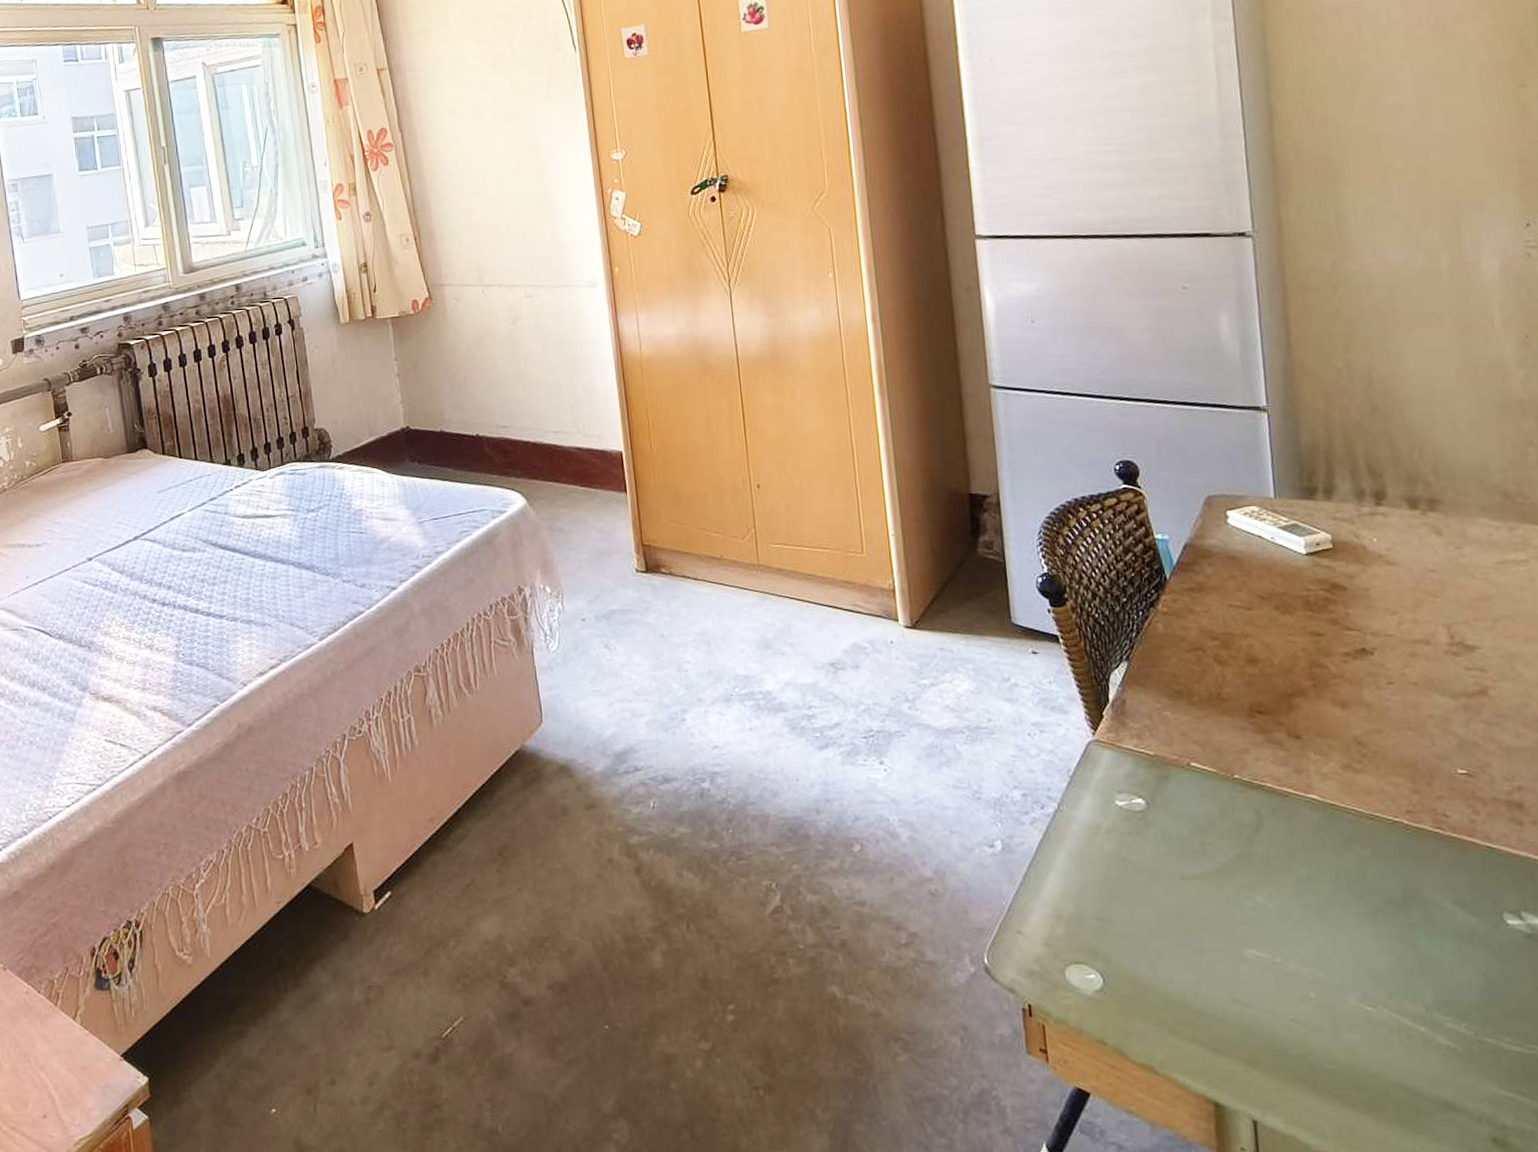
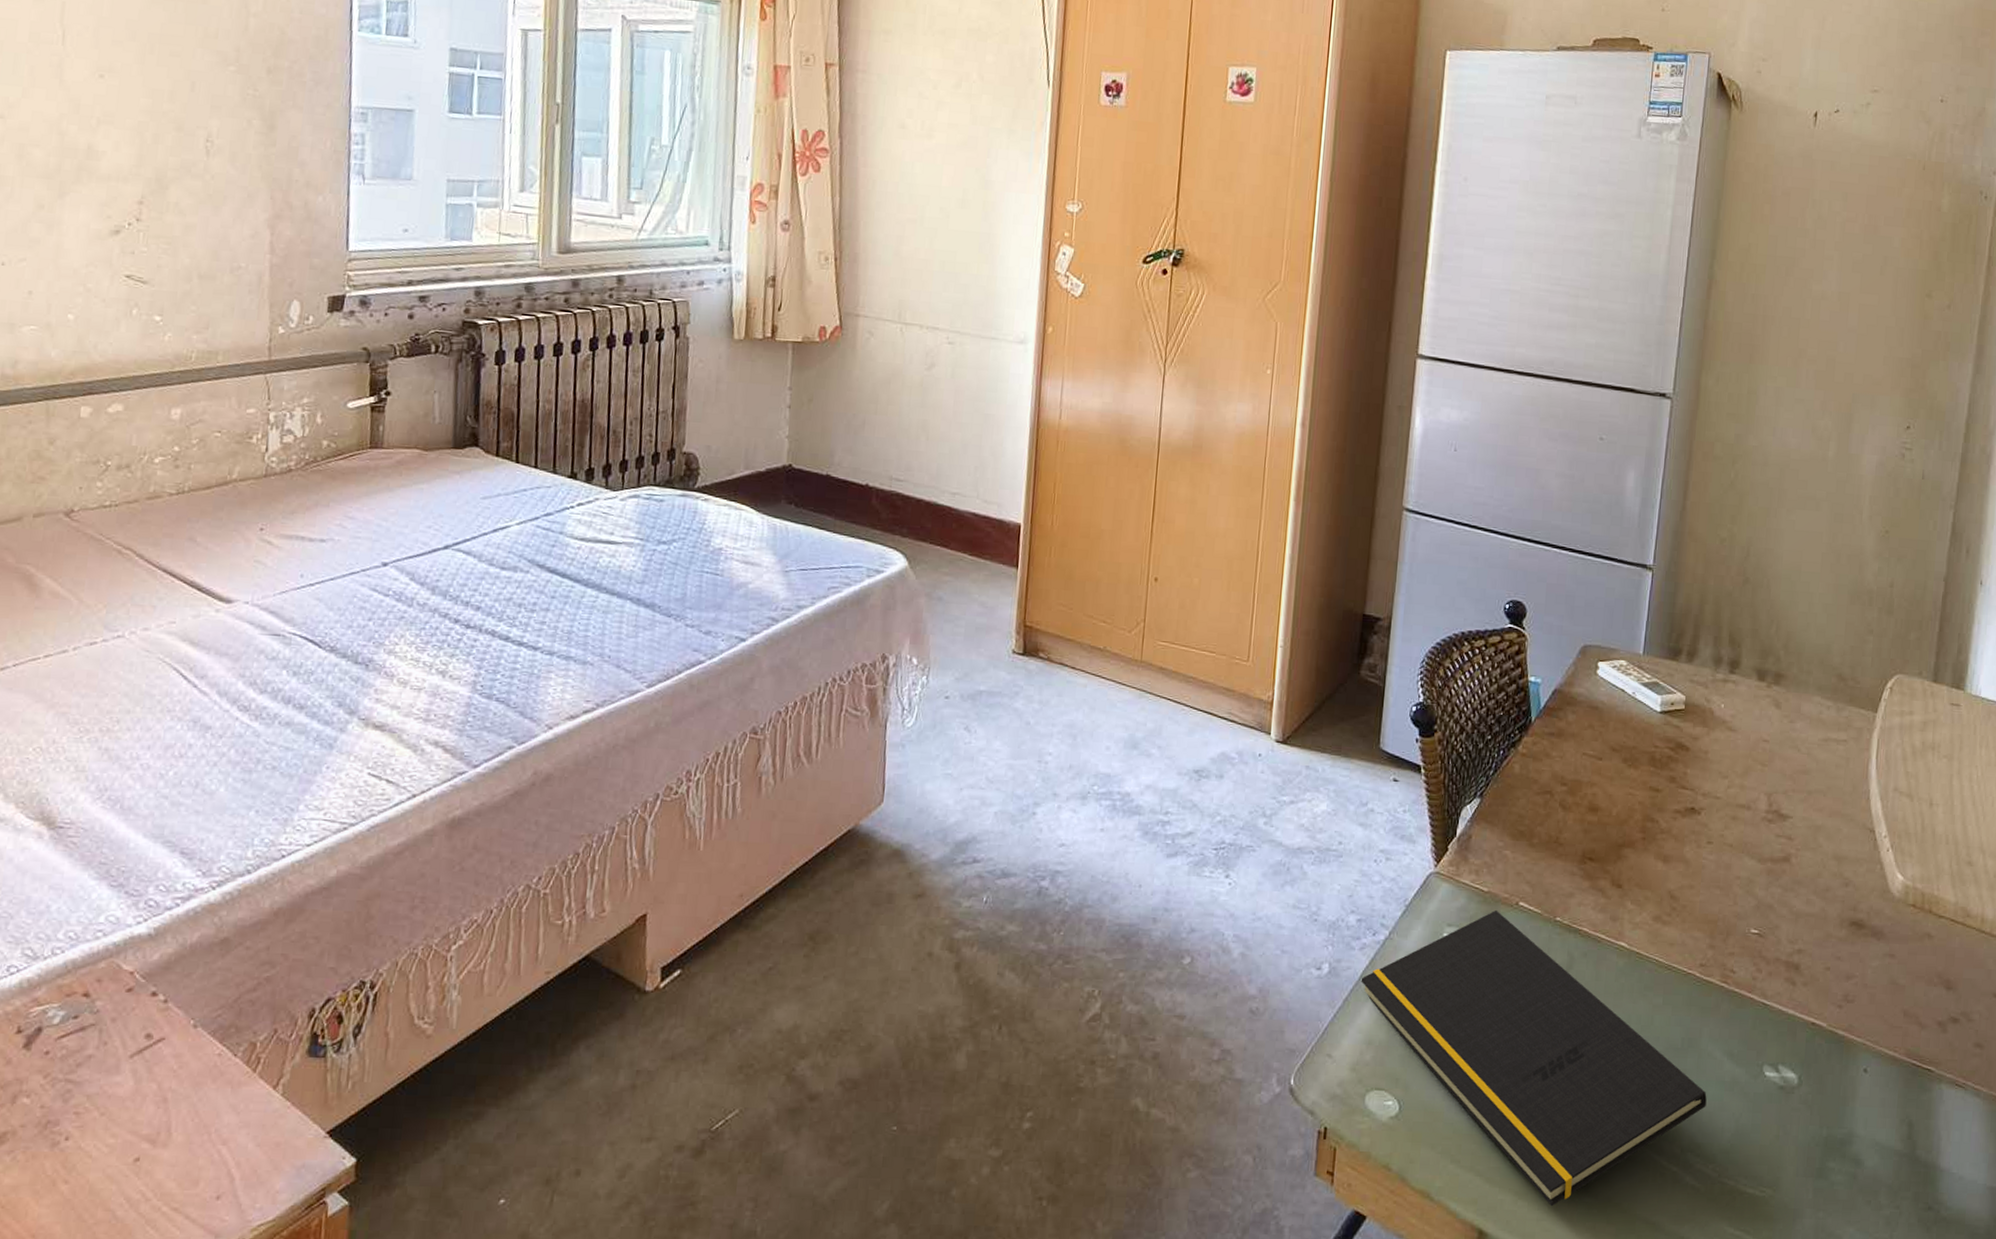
notepad: none [1036,772,1445,1075] -> present [1359,909,1707,1207]

